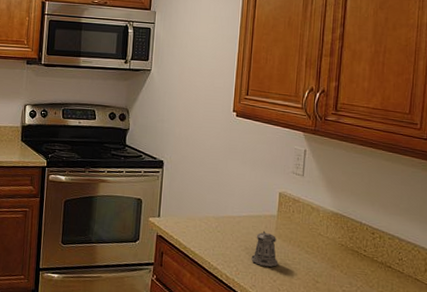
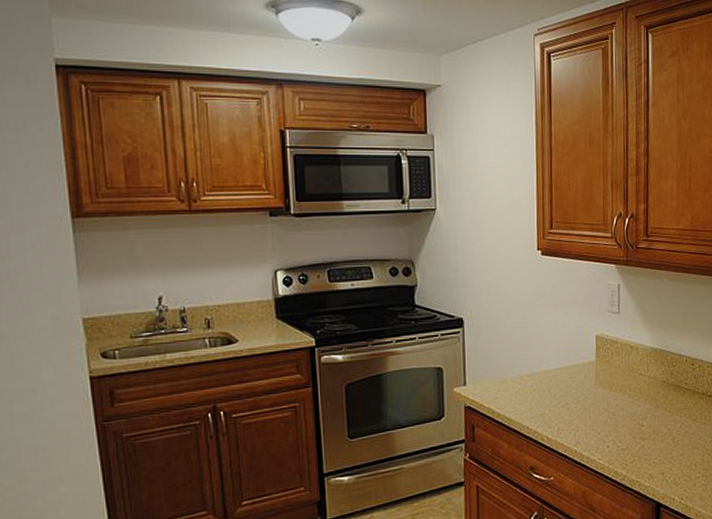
pepper shaker: present [251,230,279,267] -> none [572,380,602,420]

